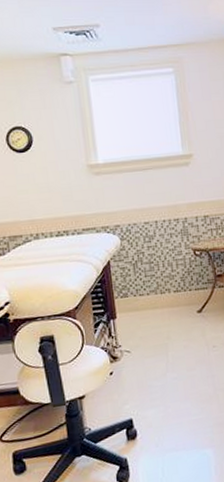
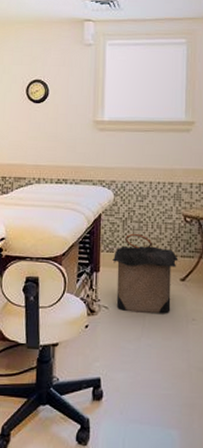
laundry hamper: none [128,274,193,352] -> present [112,233,179,314]

